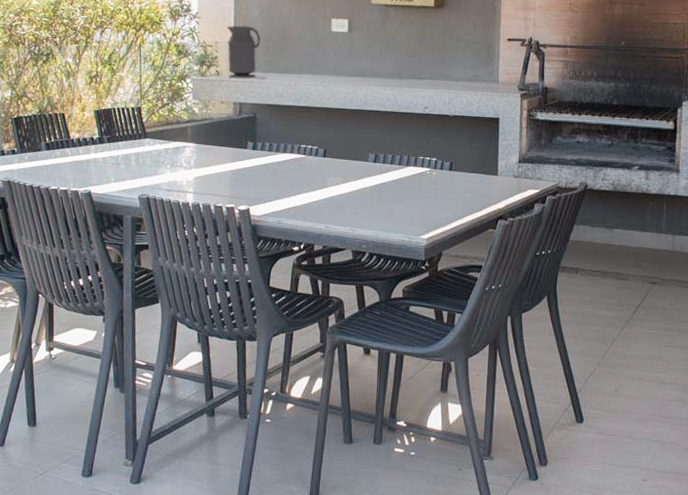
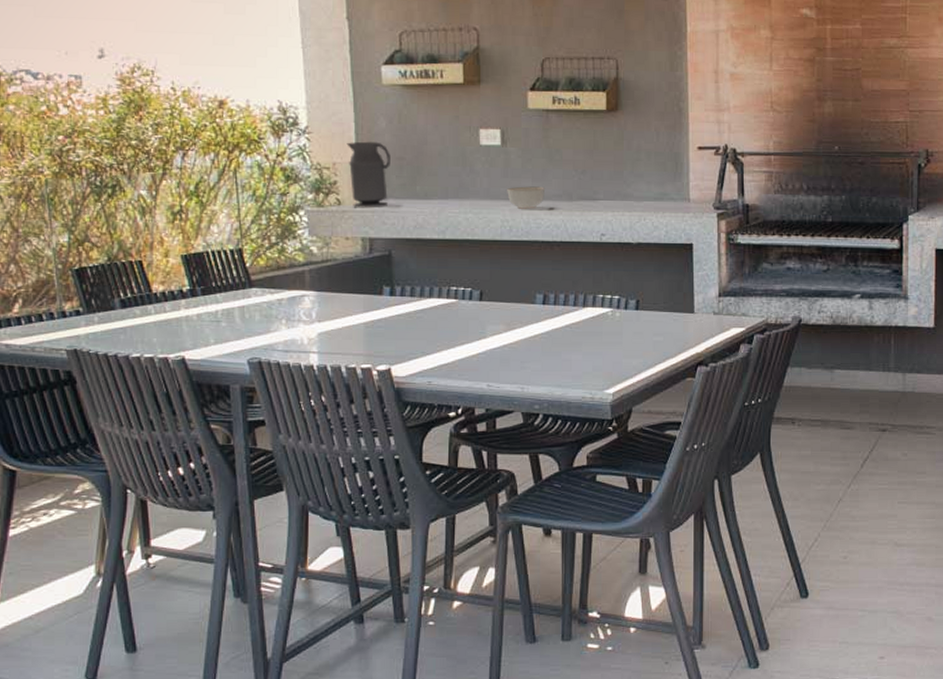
bowl: none [350,66,381,85] -> present [507,186,544,209]

